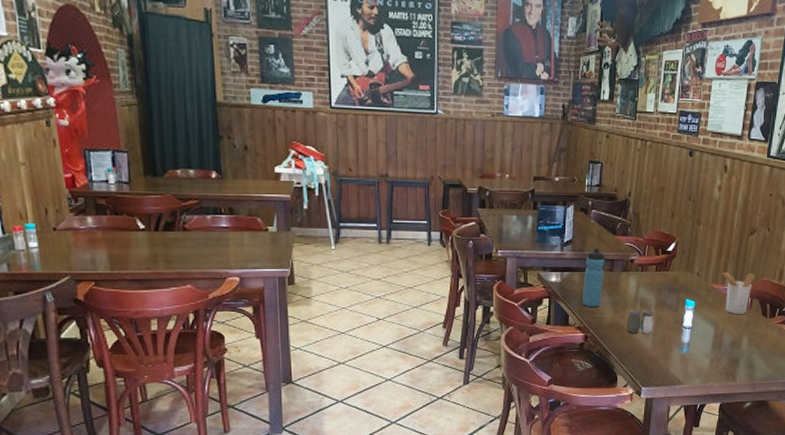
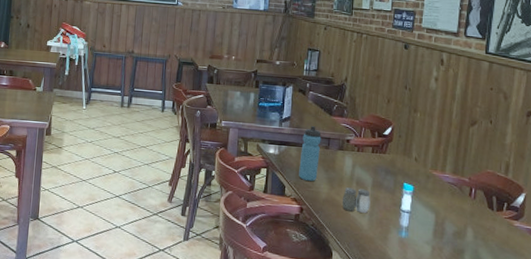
utensil holder: present [722,272,755,314] -> none [441,160,478,204]

